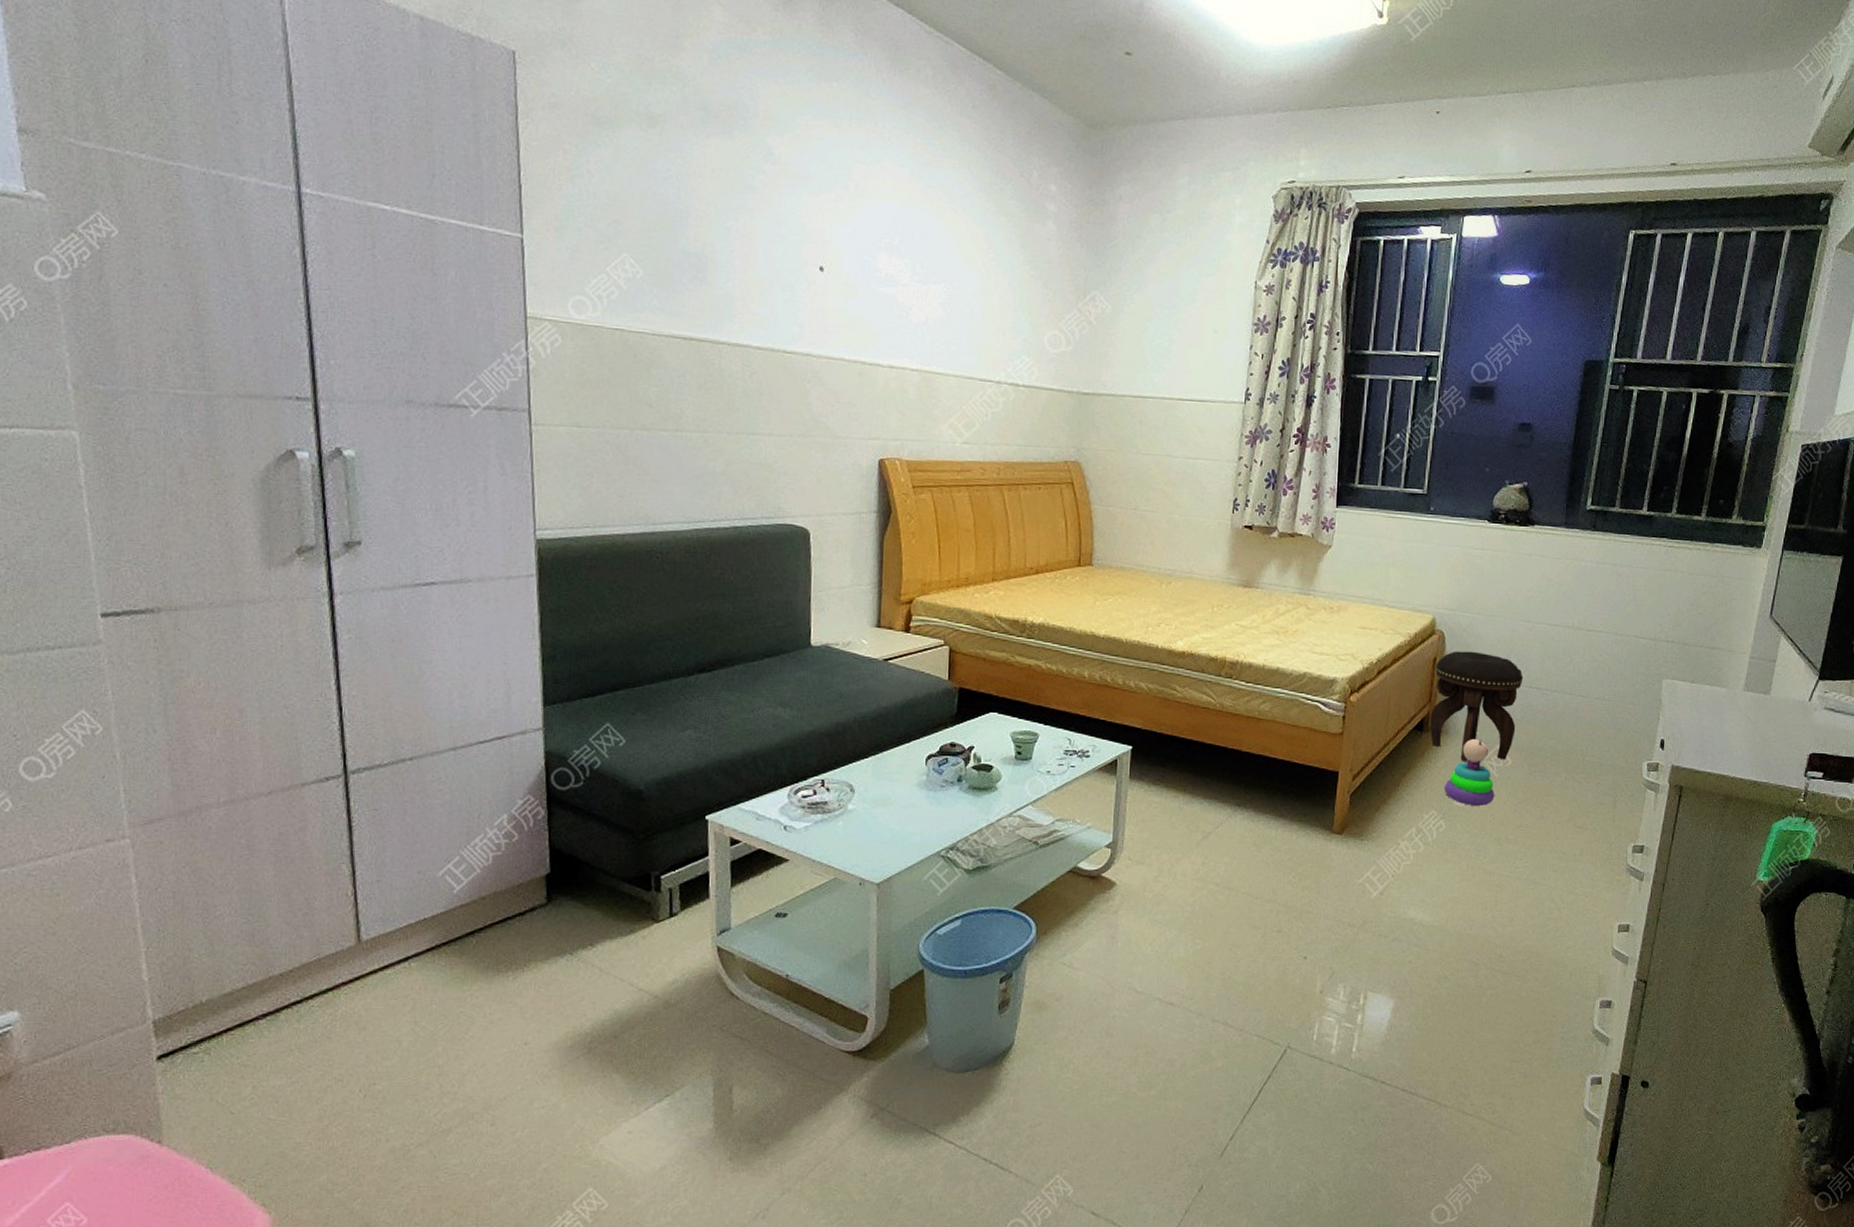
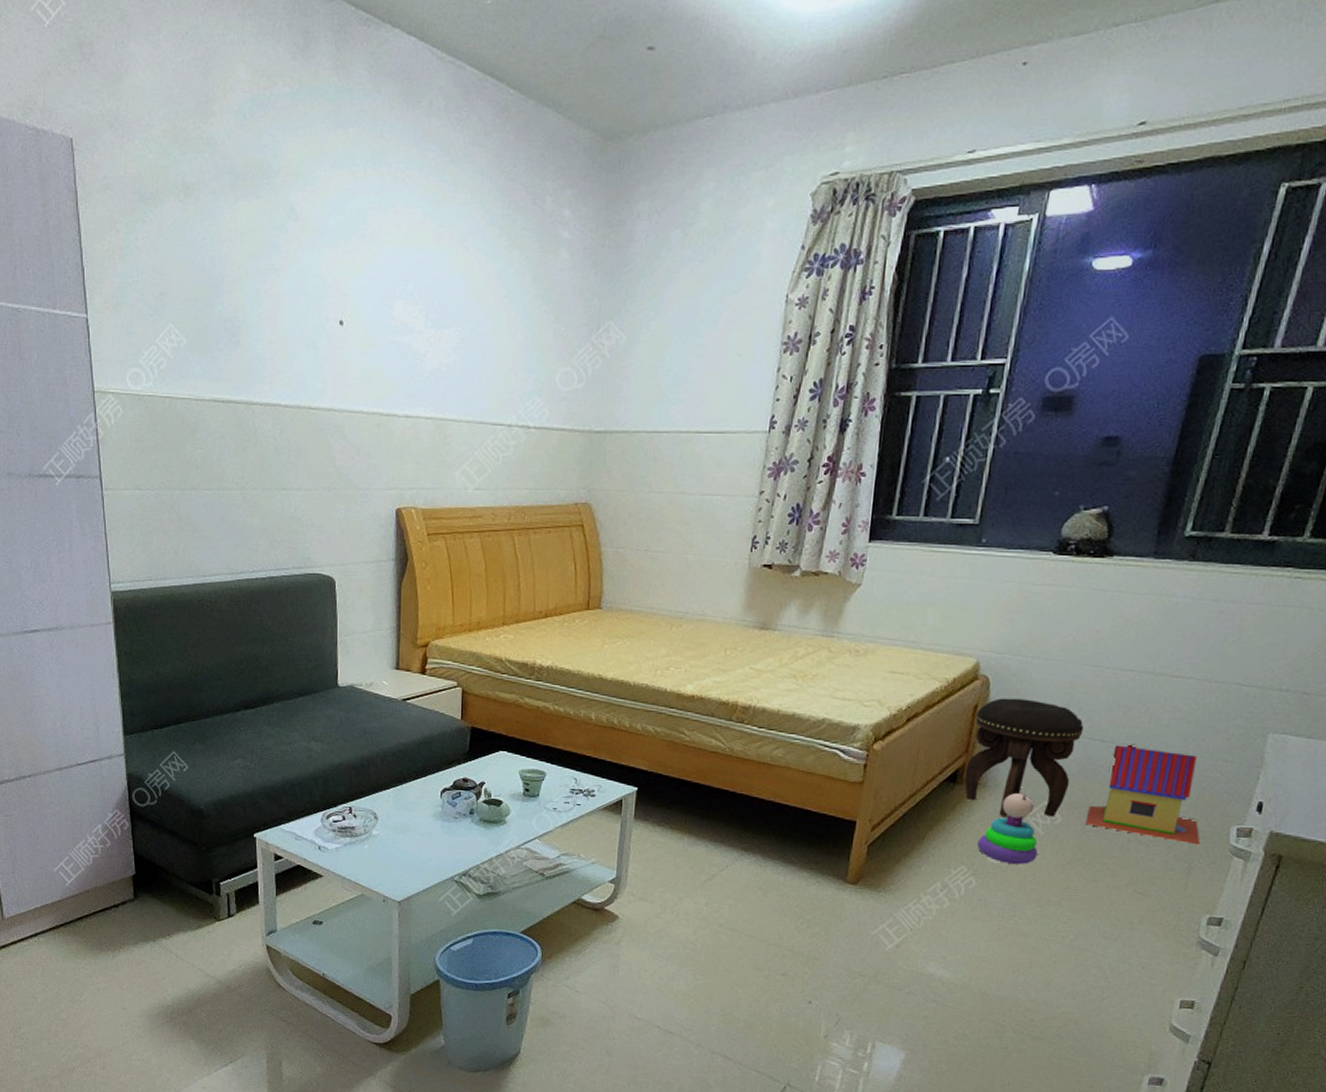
toy house: none [1531,691,1621,780] -> present [1085,744,1200,845]

